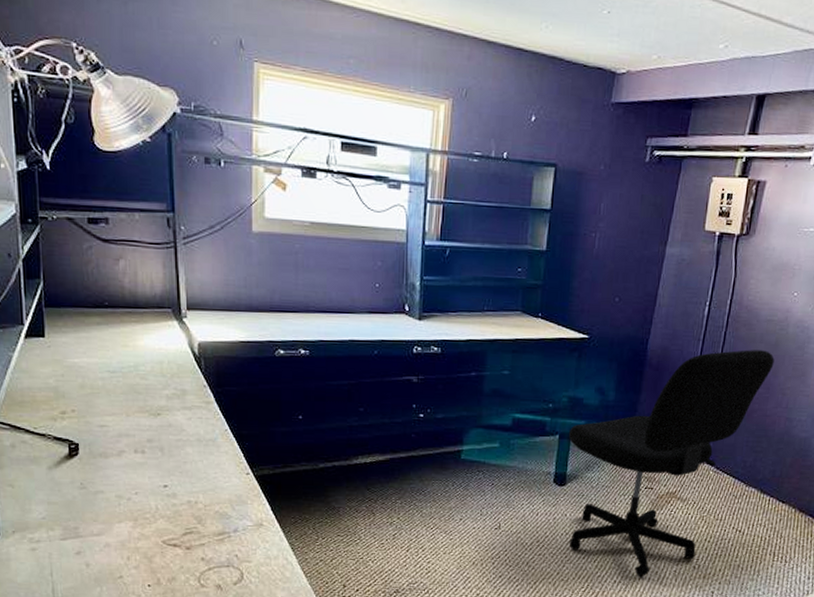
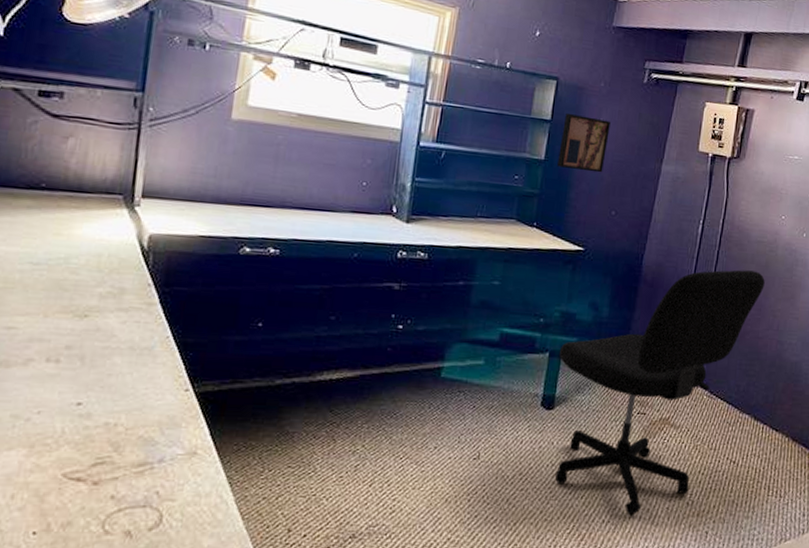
wall art: none [559,201,612,260] -> present [557,114,611,173]

